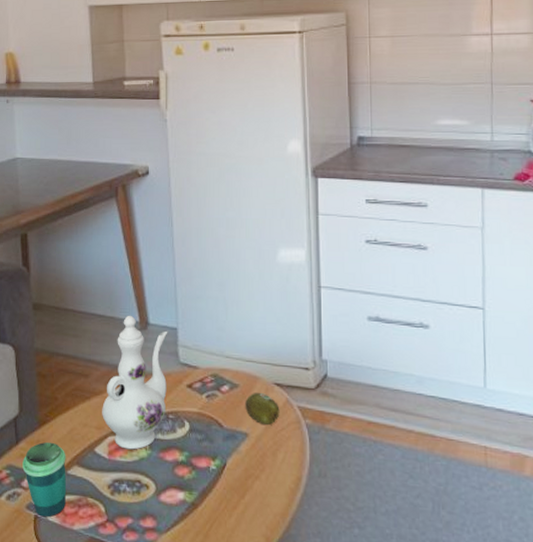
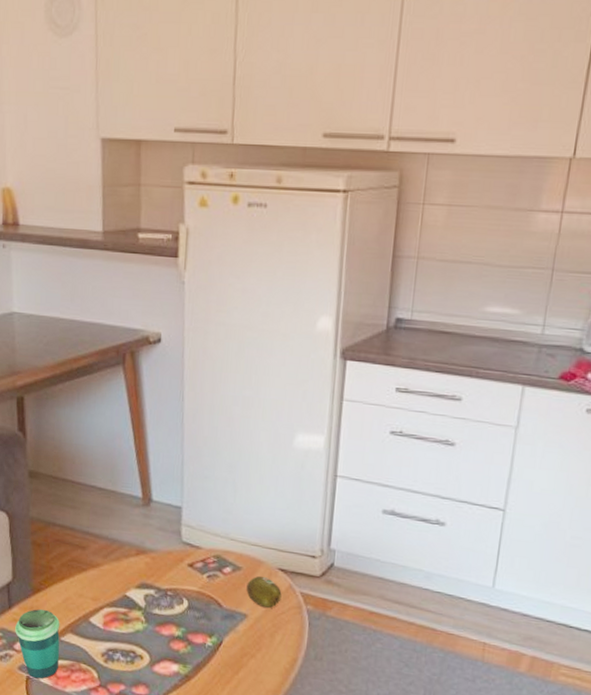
ewer: present [102,316,168,450] -> none [98,491,172,622]

